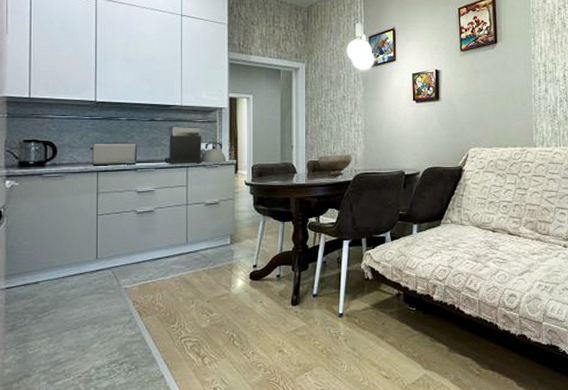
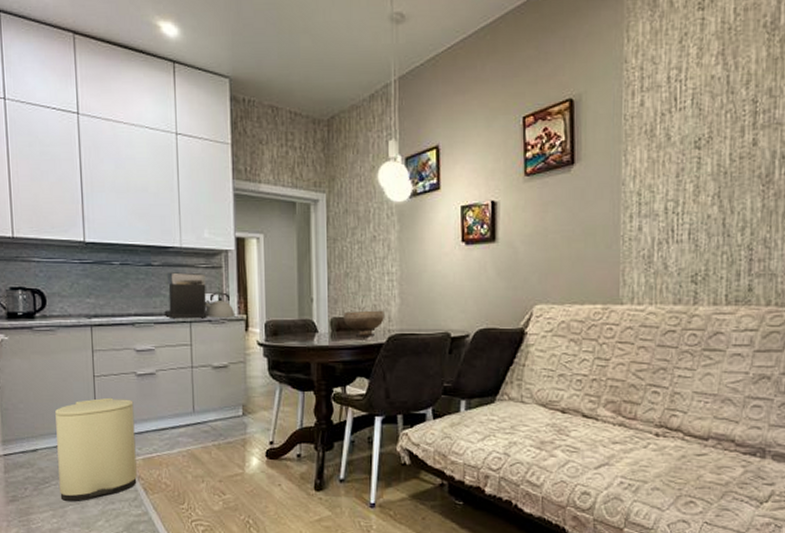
pedal bin: none [58,233,133,327] -> present [55,397,137,501]
toaster: present [90,142,138,167] -> none [81,291,134,321]

